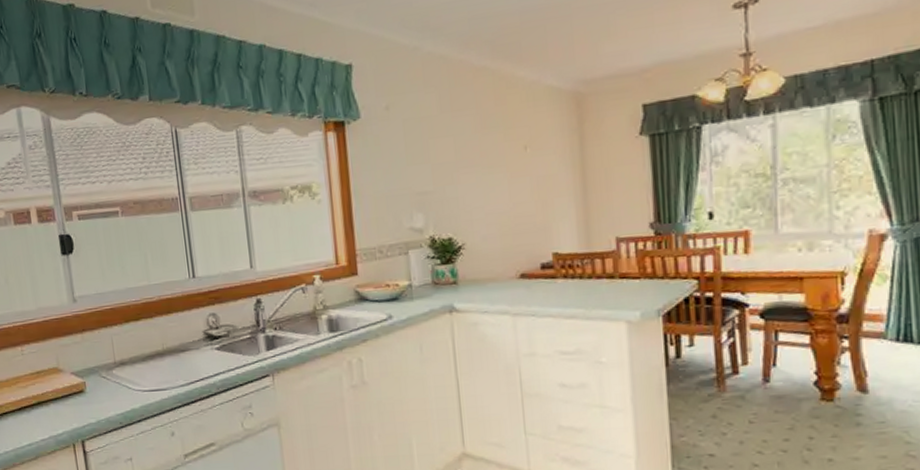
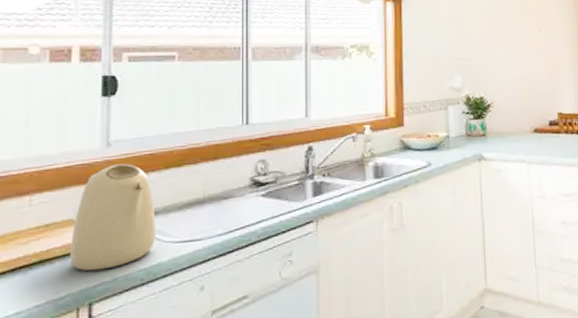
kettle: none [58,318,127,413] -> present [70,164,156,271]

